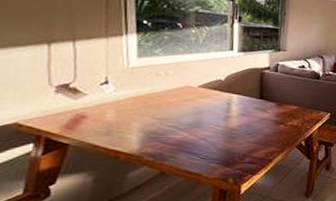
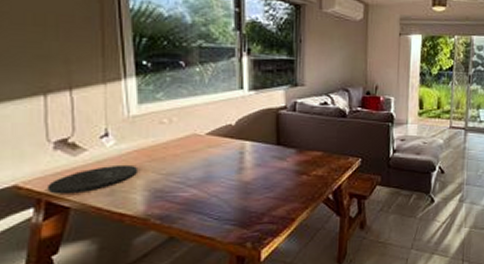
plate: none [47,109,135,133] -> present [47,164,139,194]

